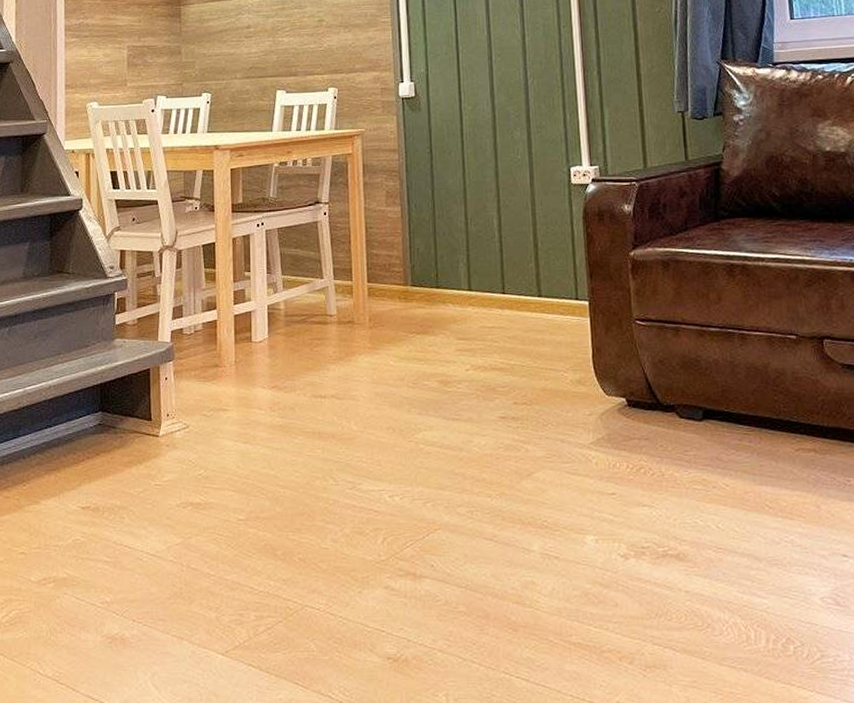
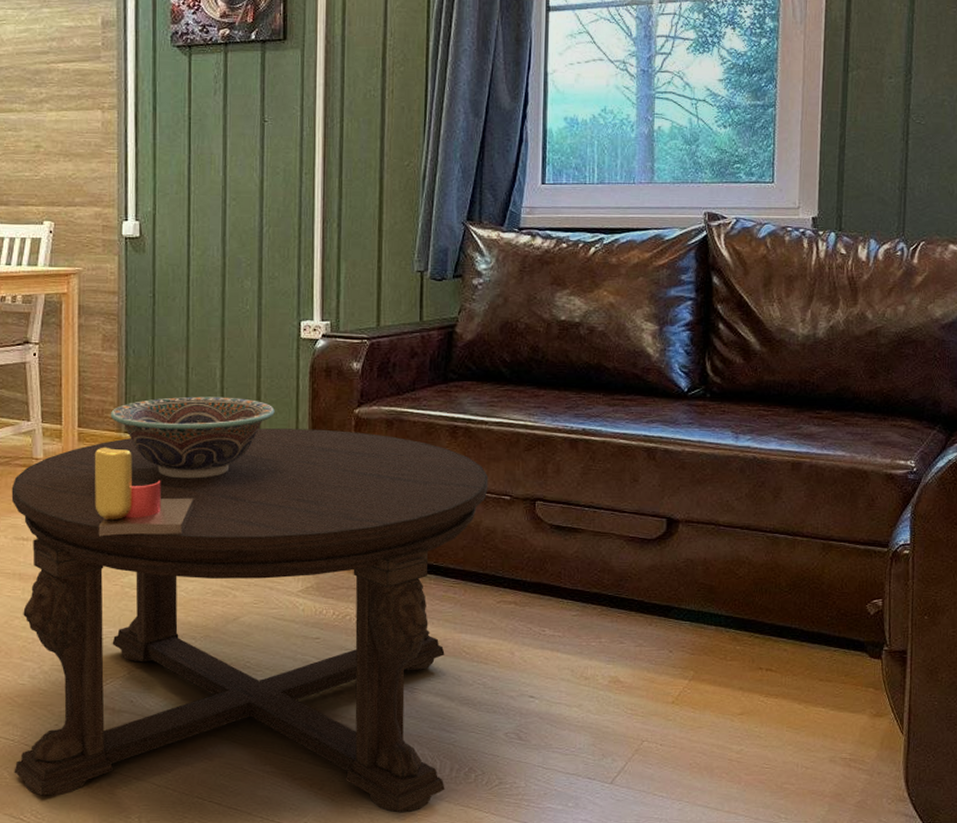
coffee table: none [308,273,773,691] -> present [11,428,489,813]
candle: none [383,301,481,392] -> present [94,447,194,537]
decorative bowl: none [396,246,553,330] -> present [110,396,275,479]

